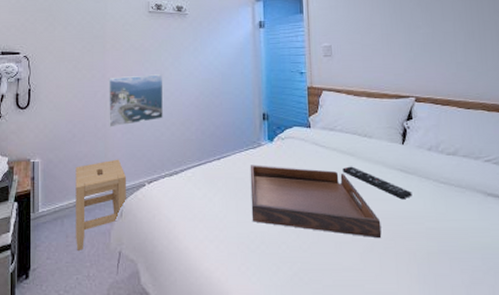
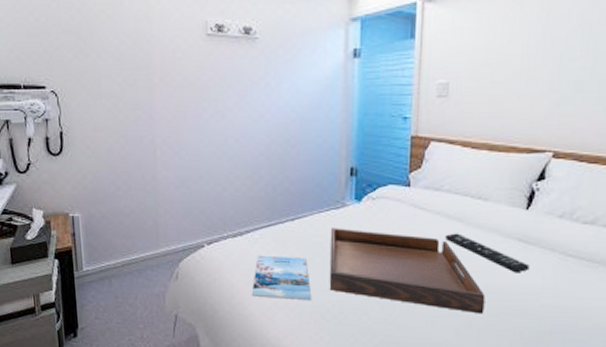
stool: present [75,159,127,250] -> none [122,216,183,312]
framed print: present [108,74,164,128] -> none [157,117,226,180]
magazine: none [186,191,237,233] -> present [251,255,311,301]

